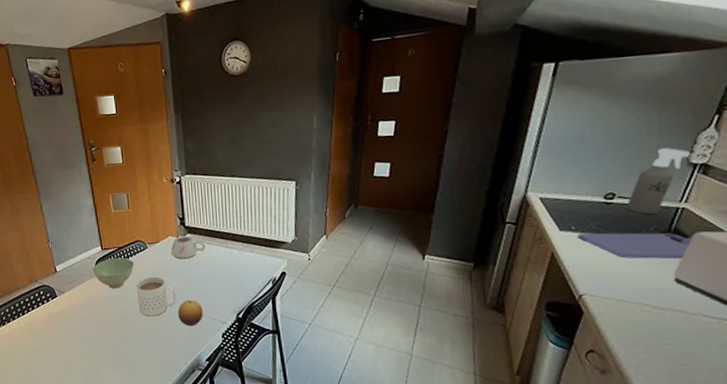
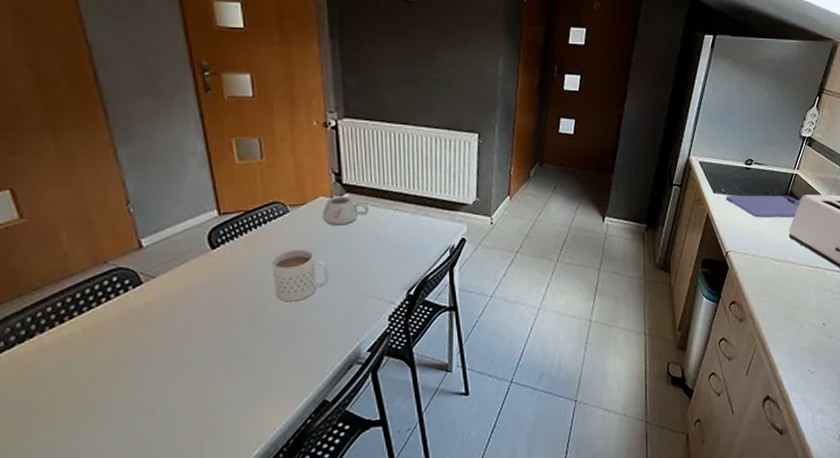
bowl: present [93,257,135,289] -> none [204,224,270,268]
fruit: present [177,299,203,327] -> none [330,276,365,311]
spray bottle: present [626,148,690,215] -> none [760,122,801,180]

